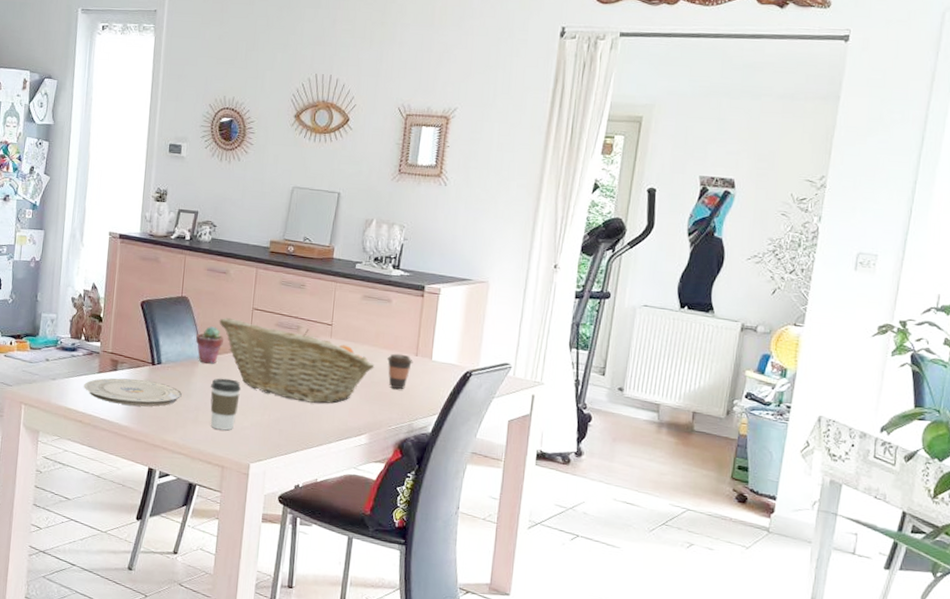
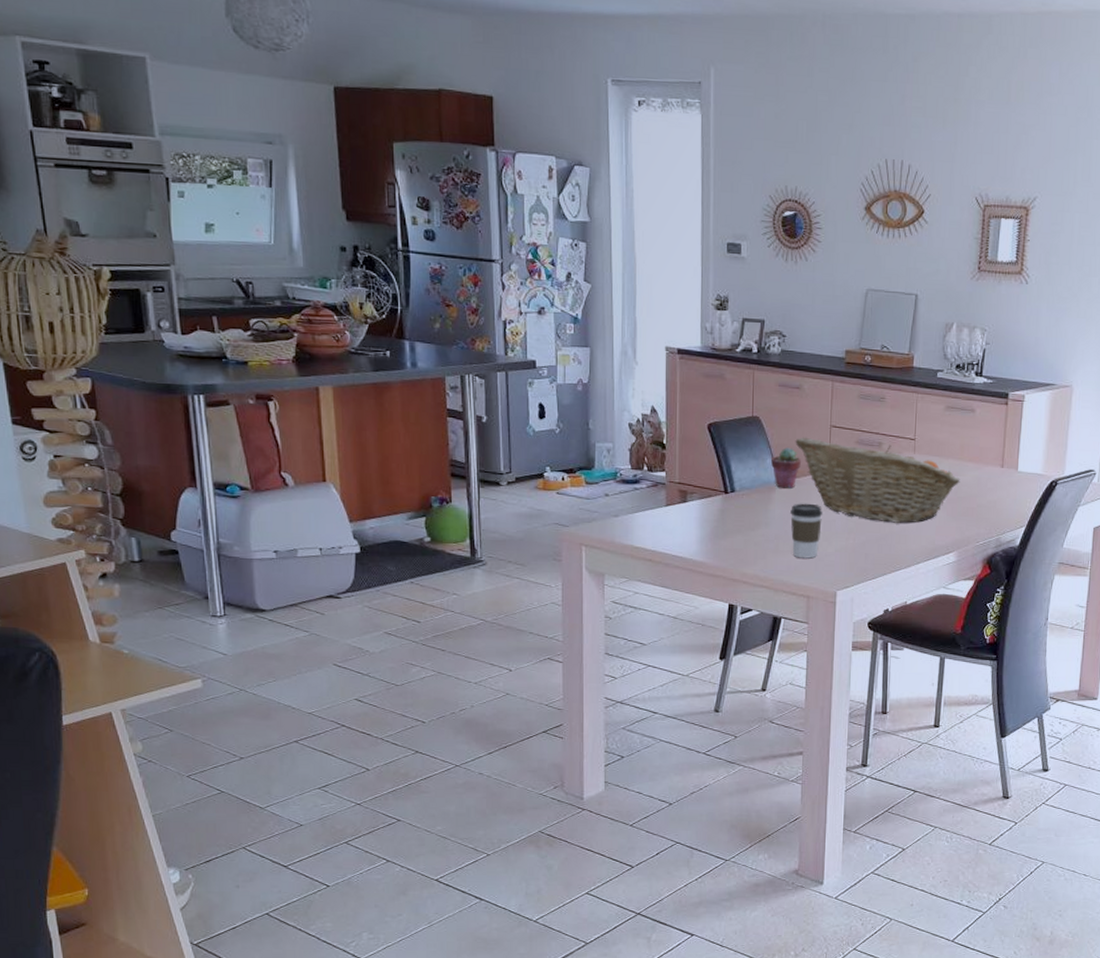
plate: present [84,378,182,407] -> none [651,510,760,539]
coffee cup: present [386,353,413,390] -> none [972,466,999,504]

